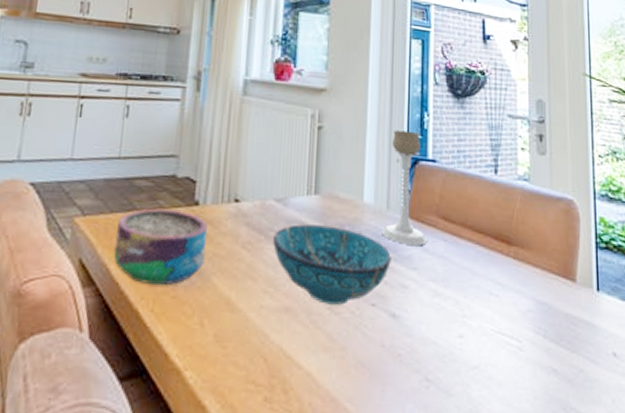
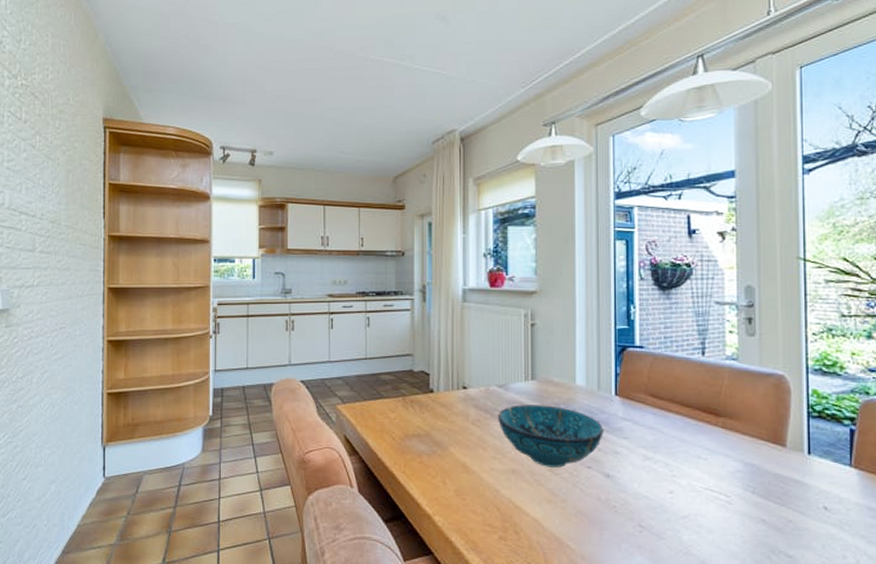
bowl: present [113,208,208,286] -> none [369,396,443,454]
candle holder: present [381,130,428,245] -> none [594,322,638,419]

